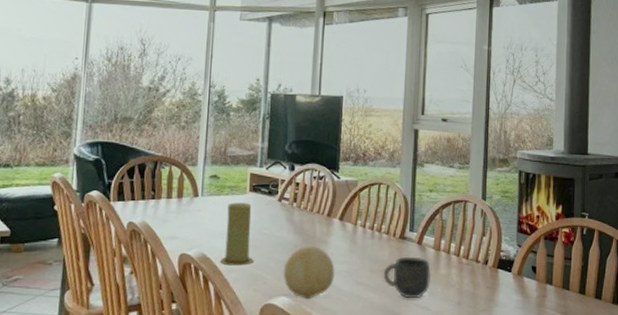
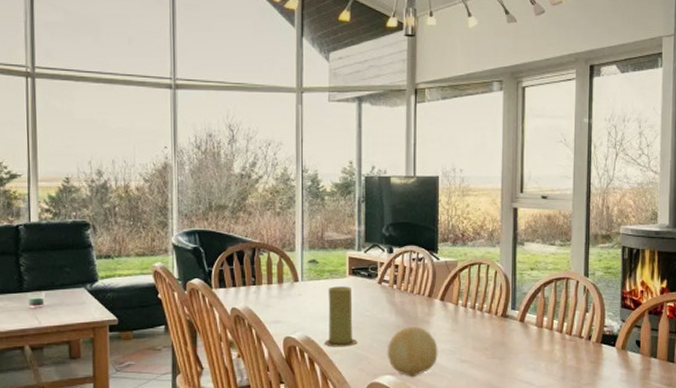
mug: present [383,256,431,299] -> none [486,334,534,375]

